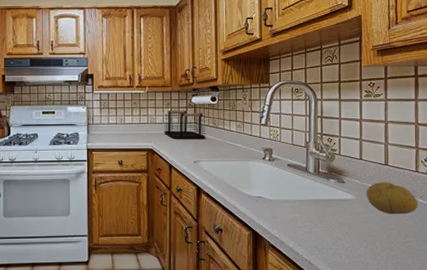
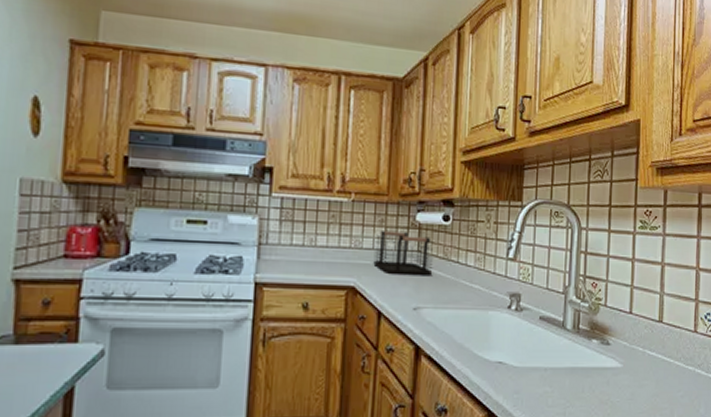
fruit: present [366,181,419,215] -> none [635,344,696,390]

